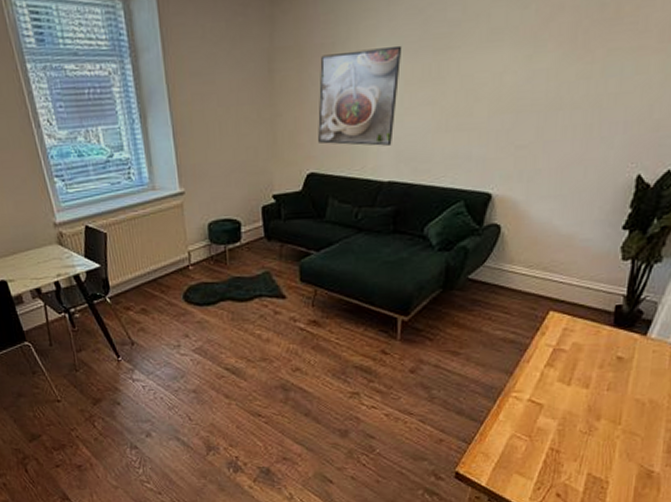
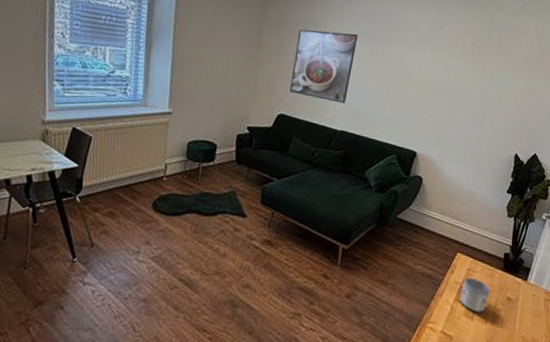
mug: none [552,337,593,377] -> present [459,277,490,313]

